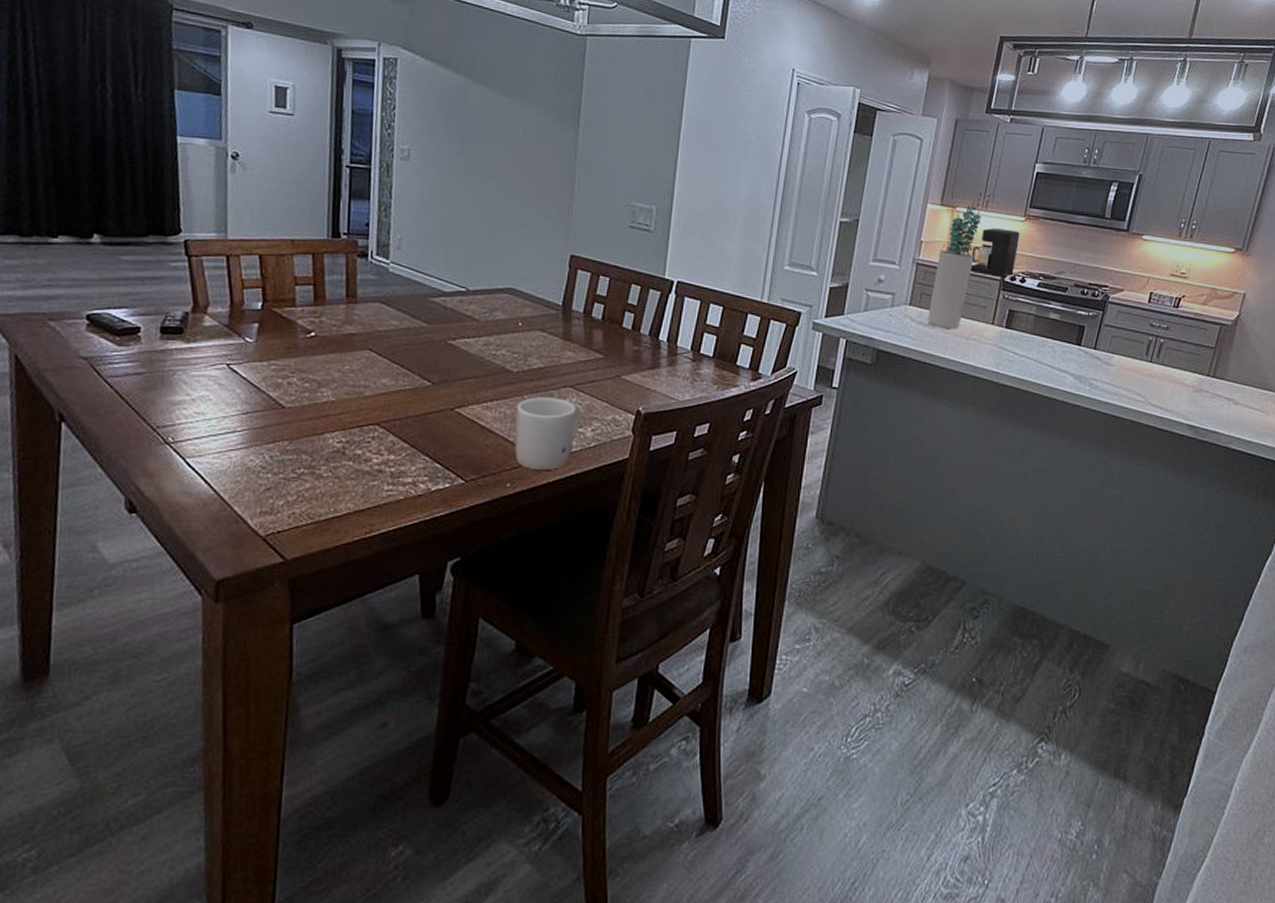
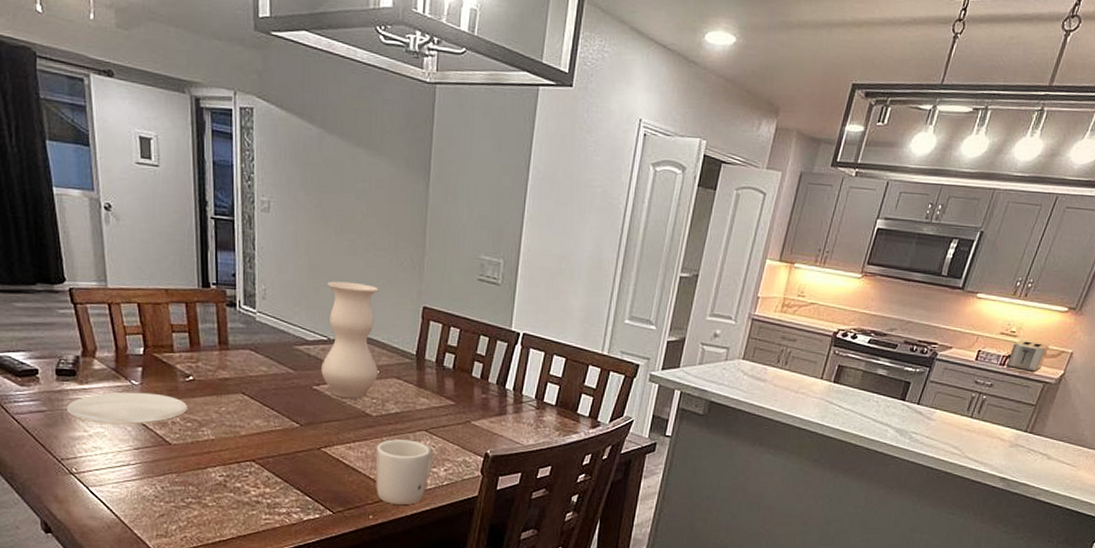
plate: none [169,350,306,387] -> present [67,391,187,425]
vase: none [458,229,524,354] -> present [321,281,379,399]
vase: present [928,199,982,330] -> none [759,255,819,384]
coffee maker: present [970,228,1020,277] -> none [804,284,855,333]
toaster: none [1179,281,1221,315] -> present [1006,339,1050,373]

